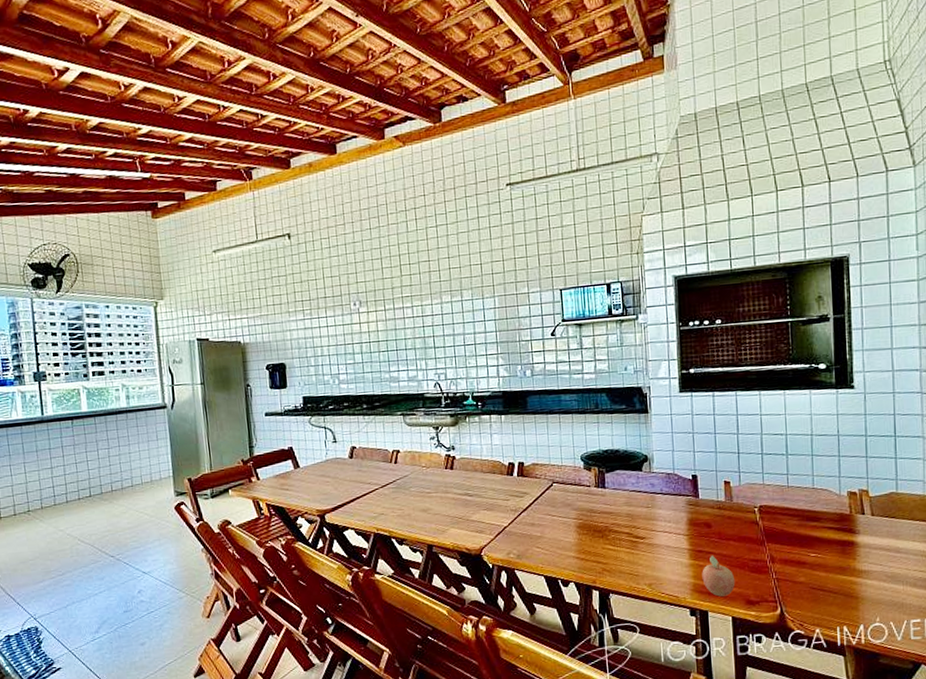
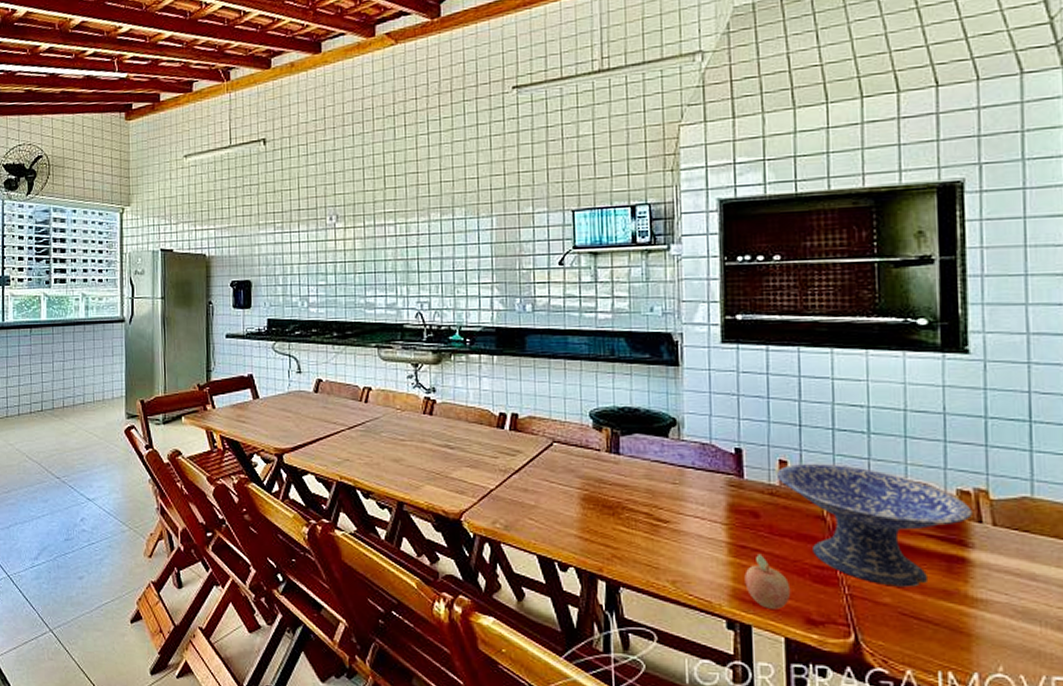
decorative bowl: none [722,480,858,569] -> present [776,464,973,587]

